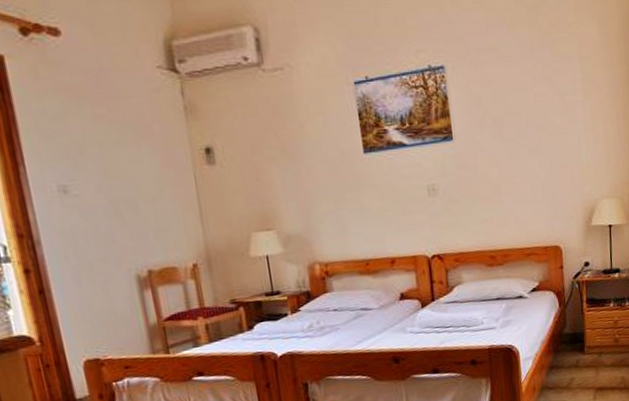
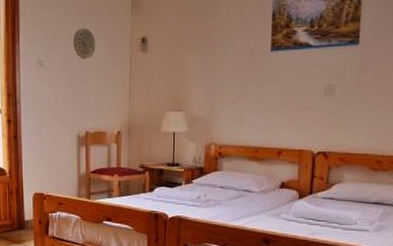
decorative plate: none [108,140,144,180] -> present [73,28,96,59]

